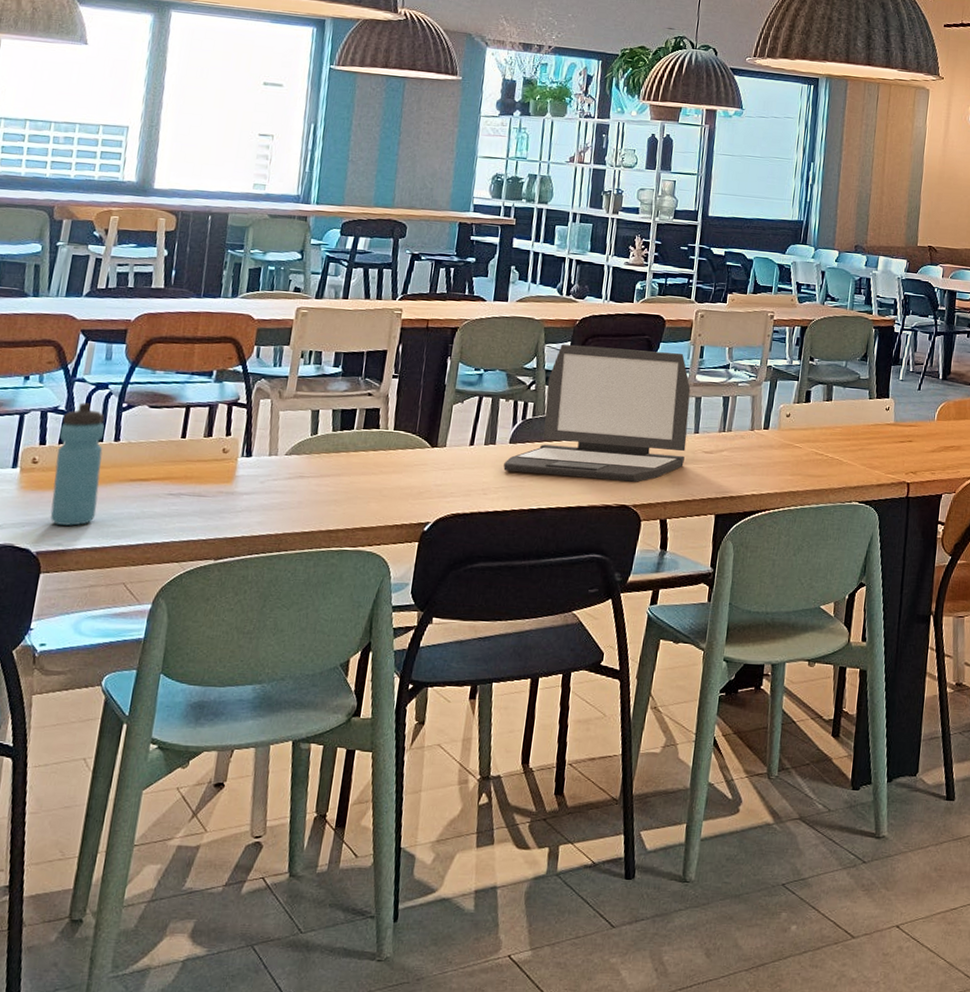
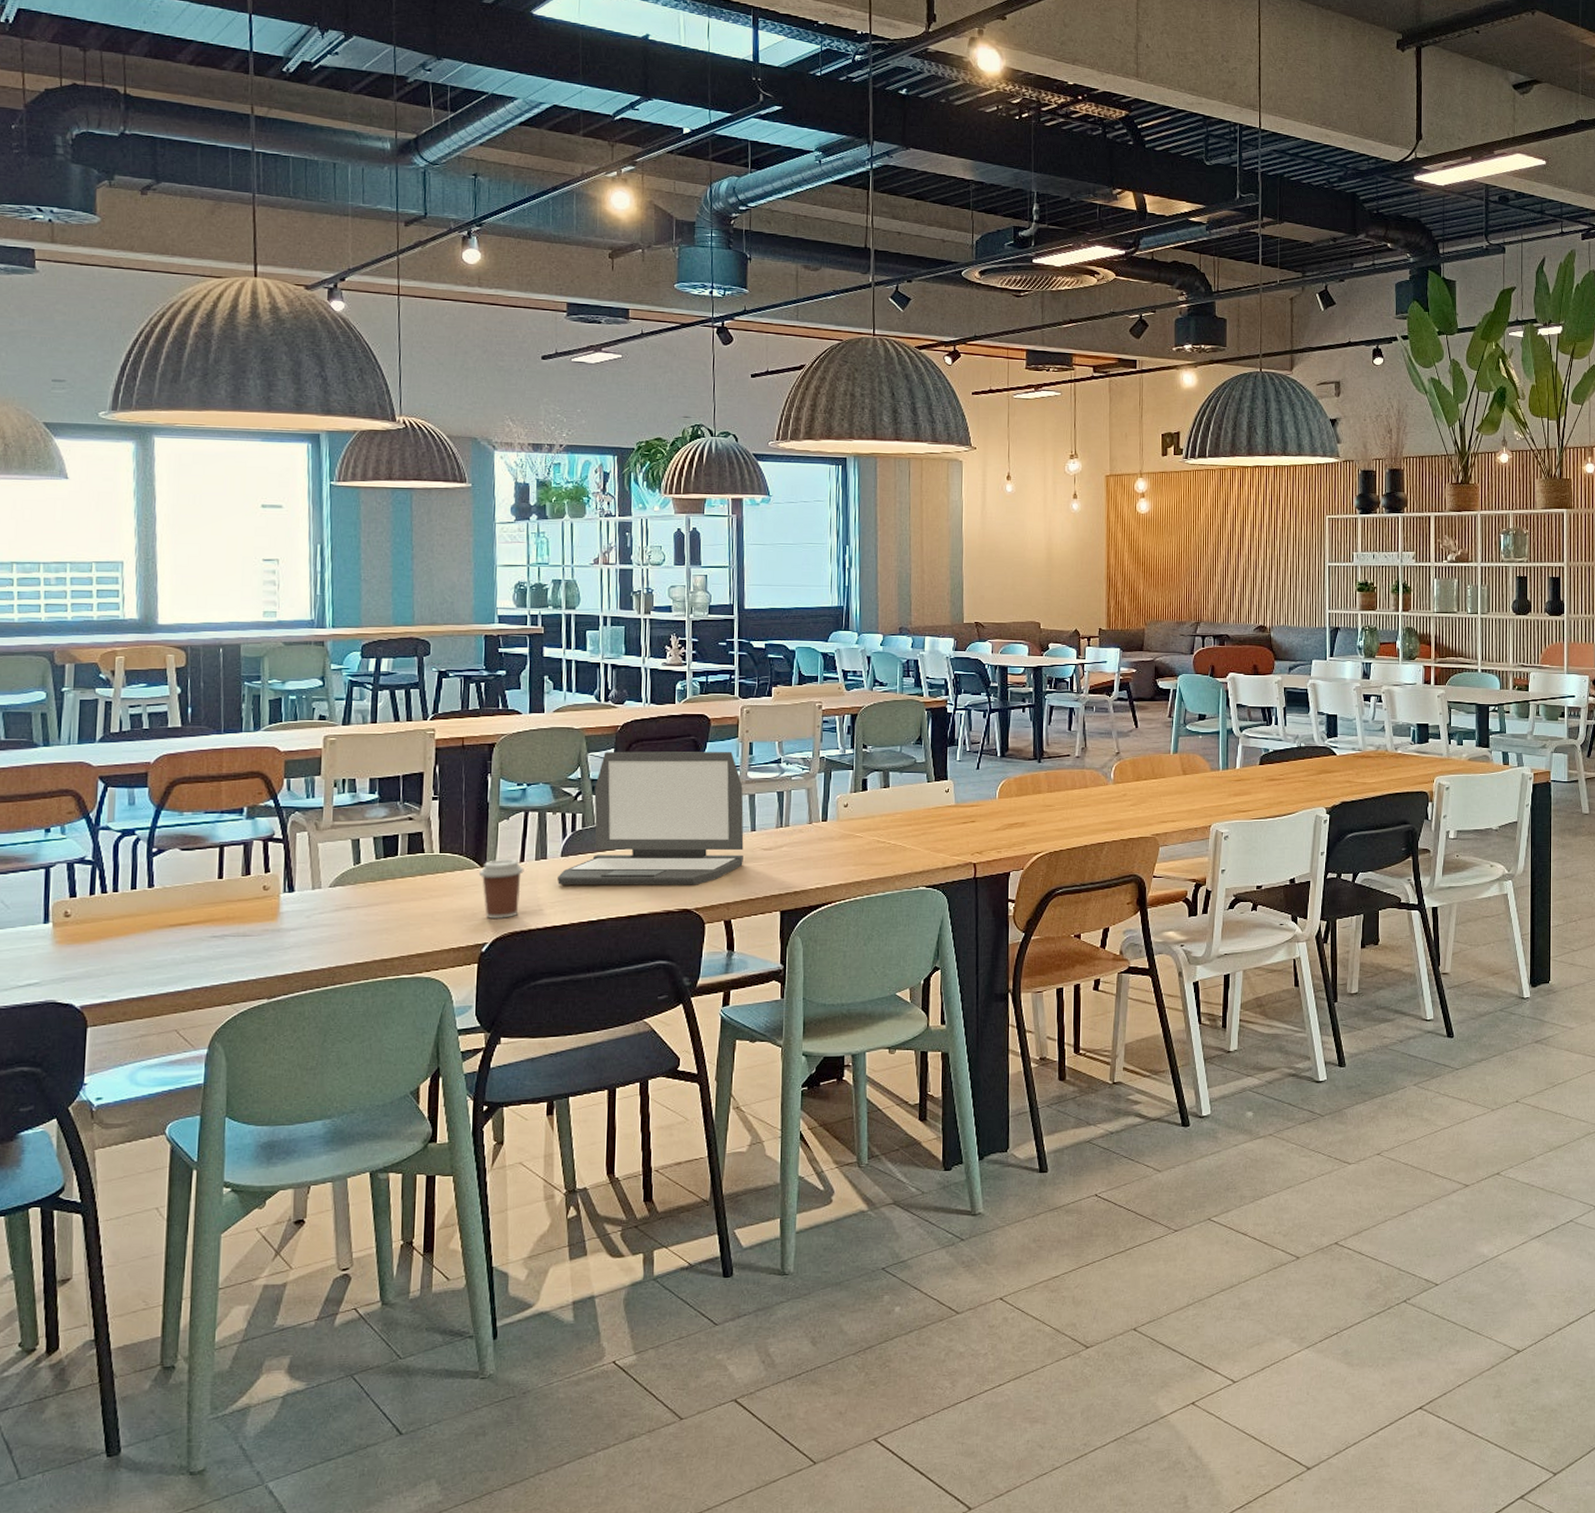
water bottle: present [50,402,105,526] -> none [88,851,138,977]
coffee cup: none [429,440,473,500] -> present [479,858,524,920]

